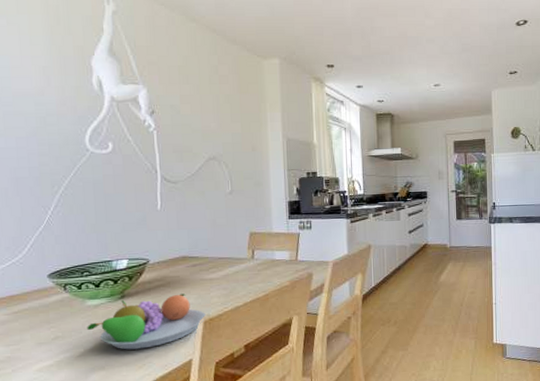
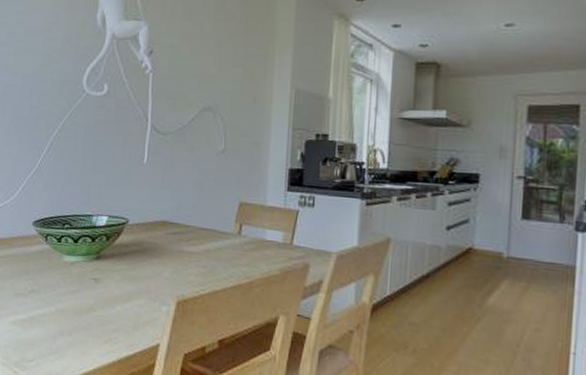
fruit bowl: present [87,293,206,350] -> none [61,262,180,321]

